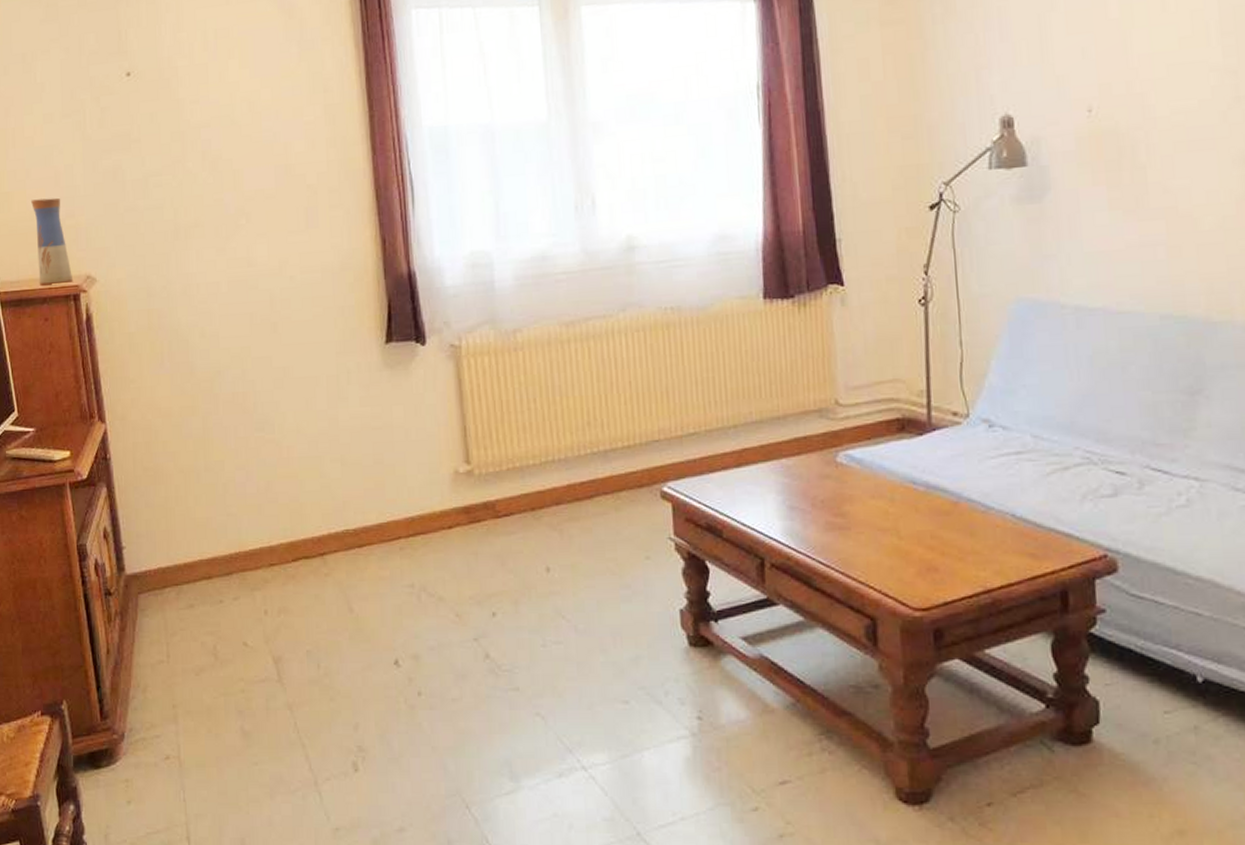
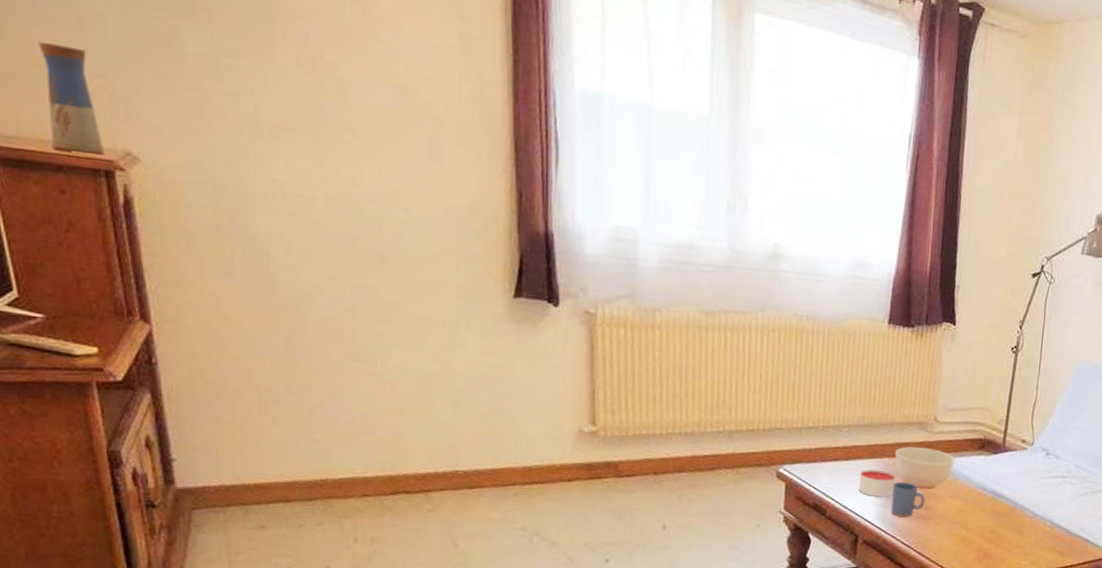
candle: none [755,474,801,508] -> present [858,469,897,498]
bowl: none [793,439,870,492] -> present [894,446,955,490]
mug: none [796,484,840,529] -> present [891,481,925,517]

